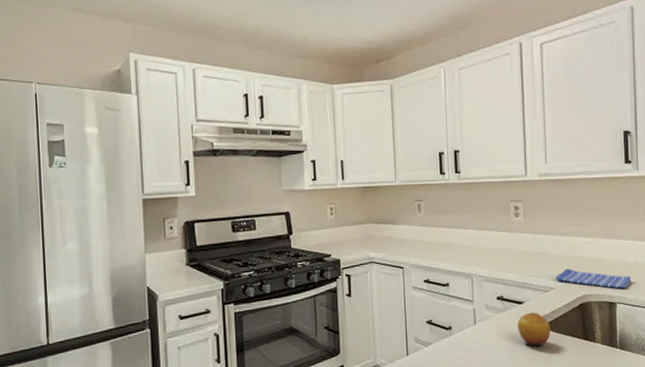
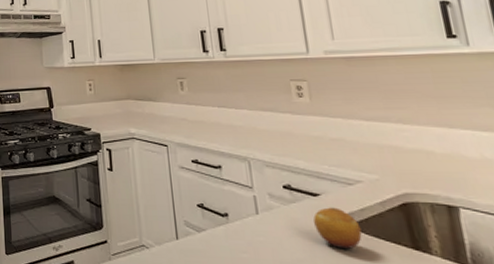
dish towel: present [555,268,632,289] -> none [361,159,480,190]

